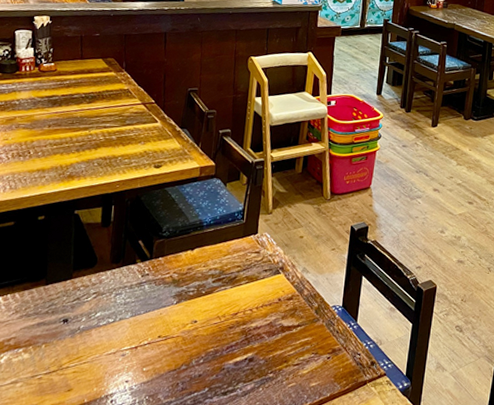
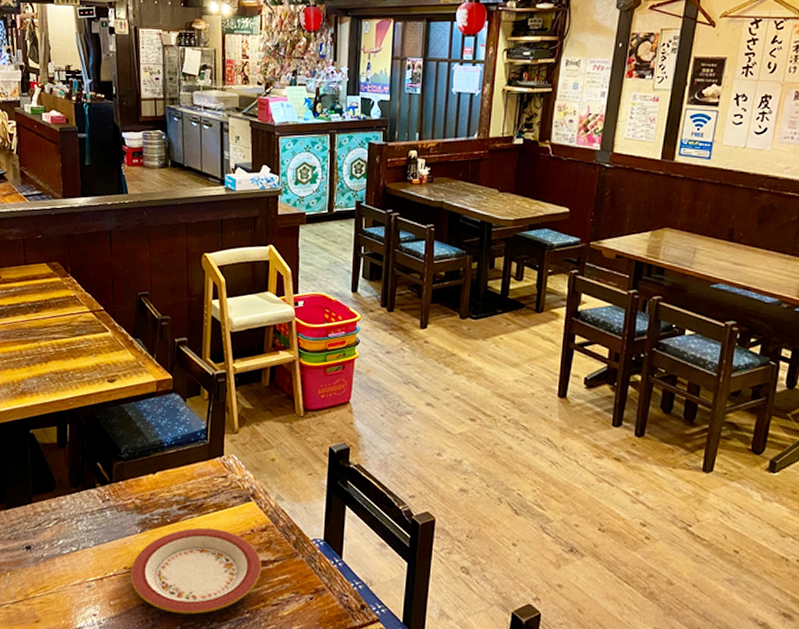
plate: none [164,298,286,377] -> present [130,527,261,615]

